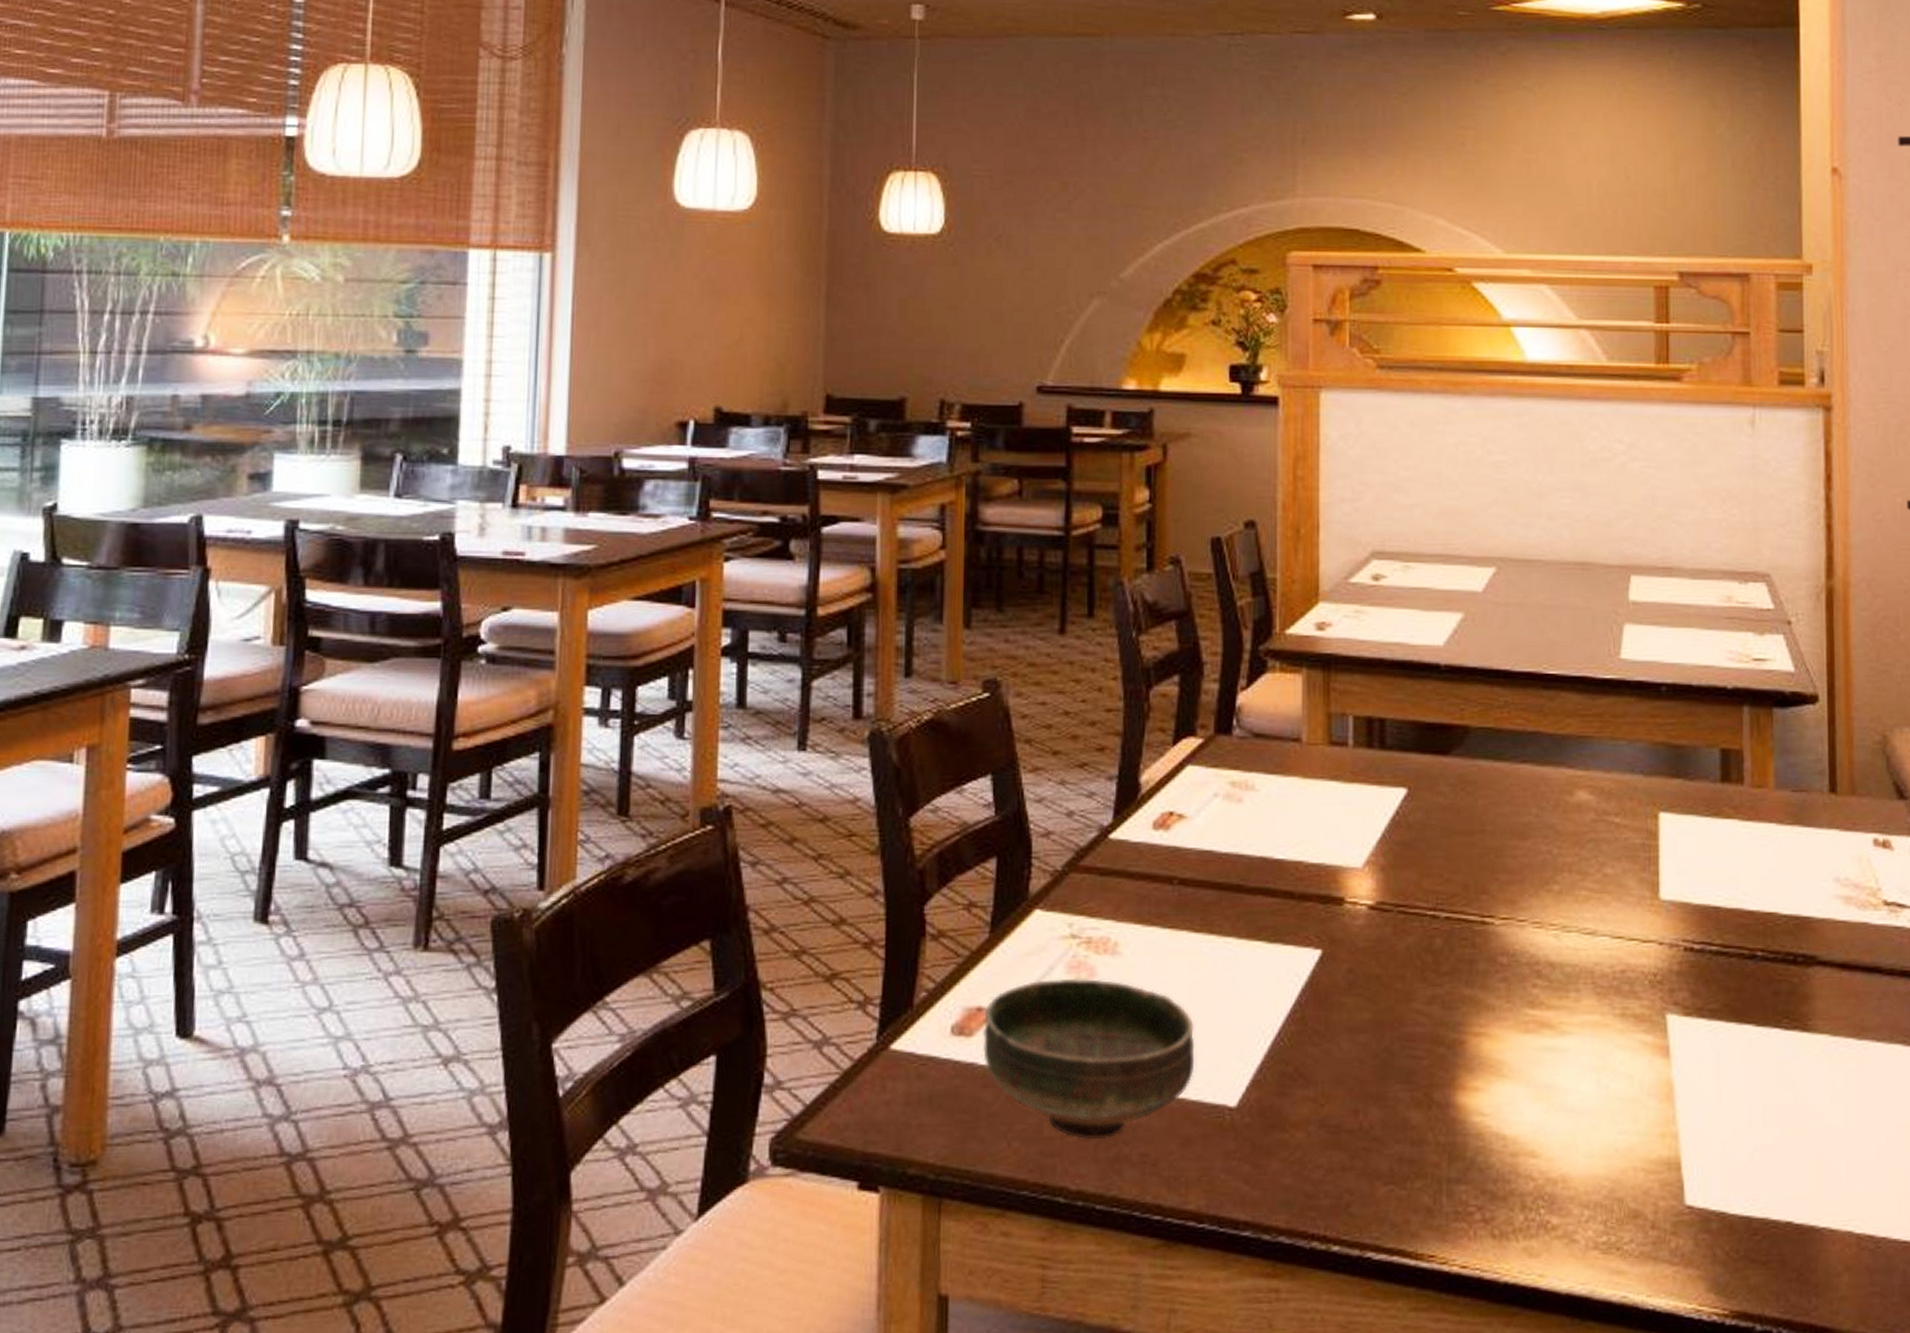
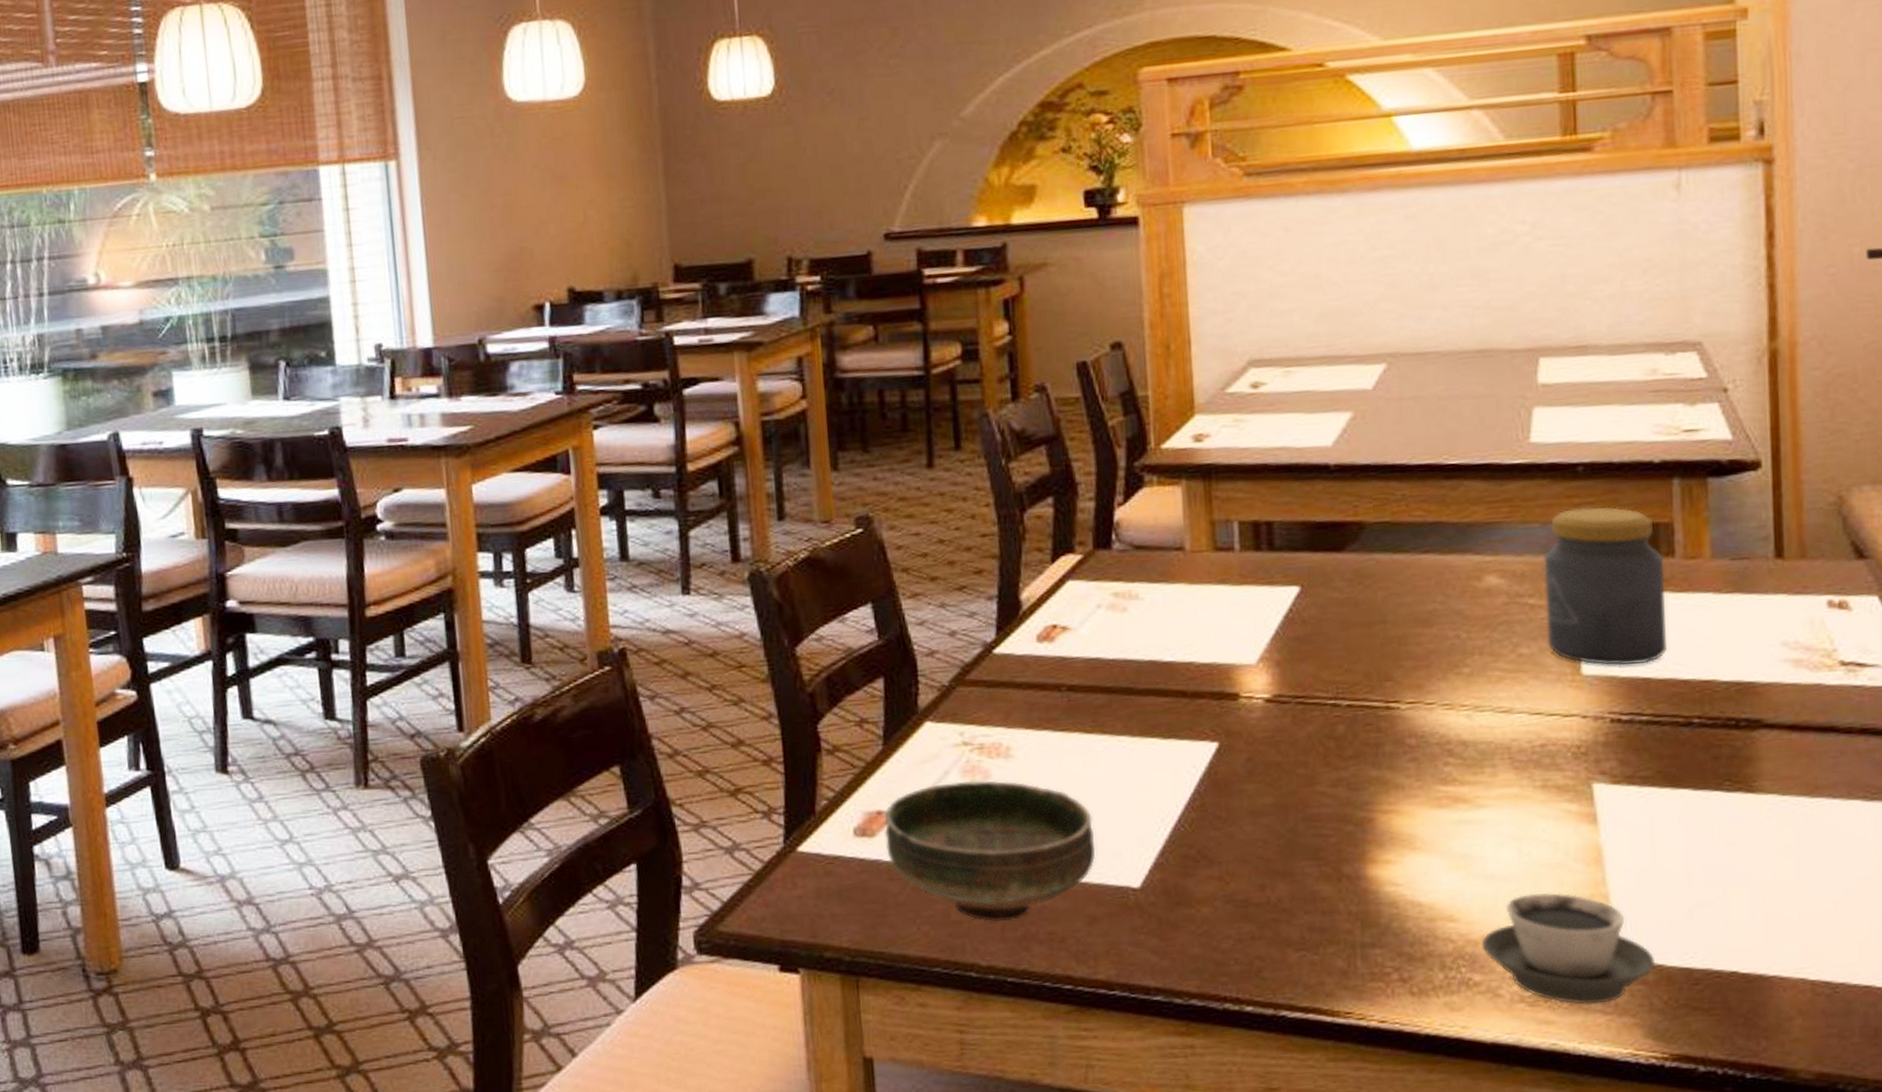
cup: none [1560,1129,1719,1254] -> present [1481,892,1656,1005]
jar: none [1629,727,1736,892] -> present [1543,506,1668,666]

